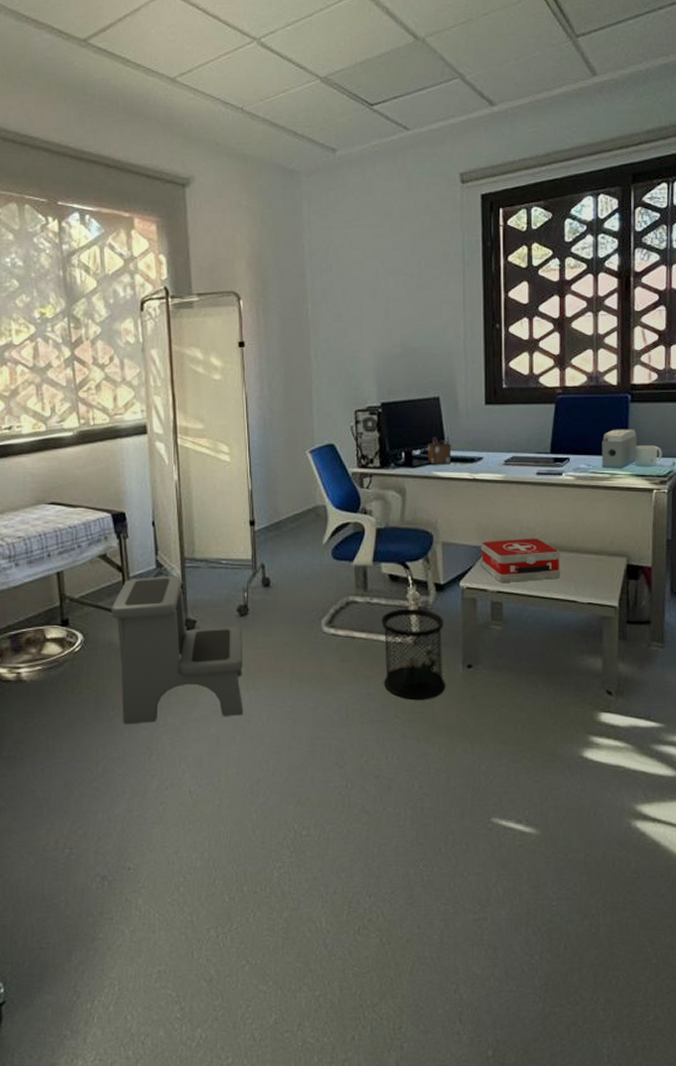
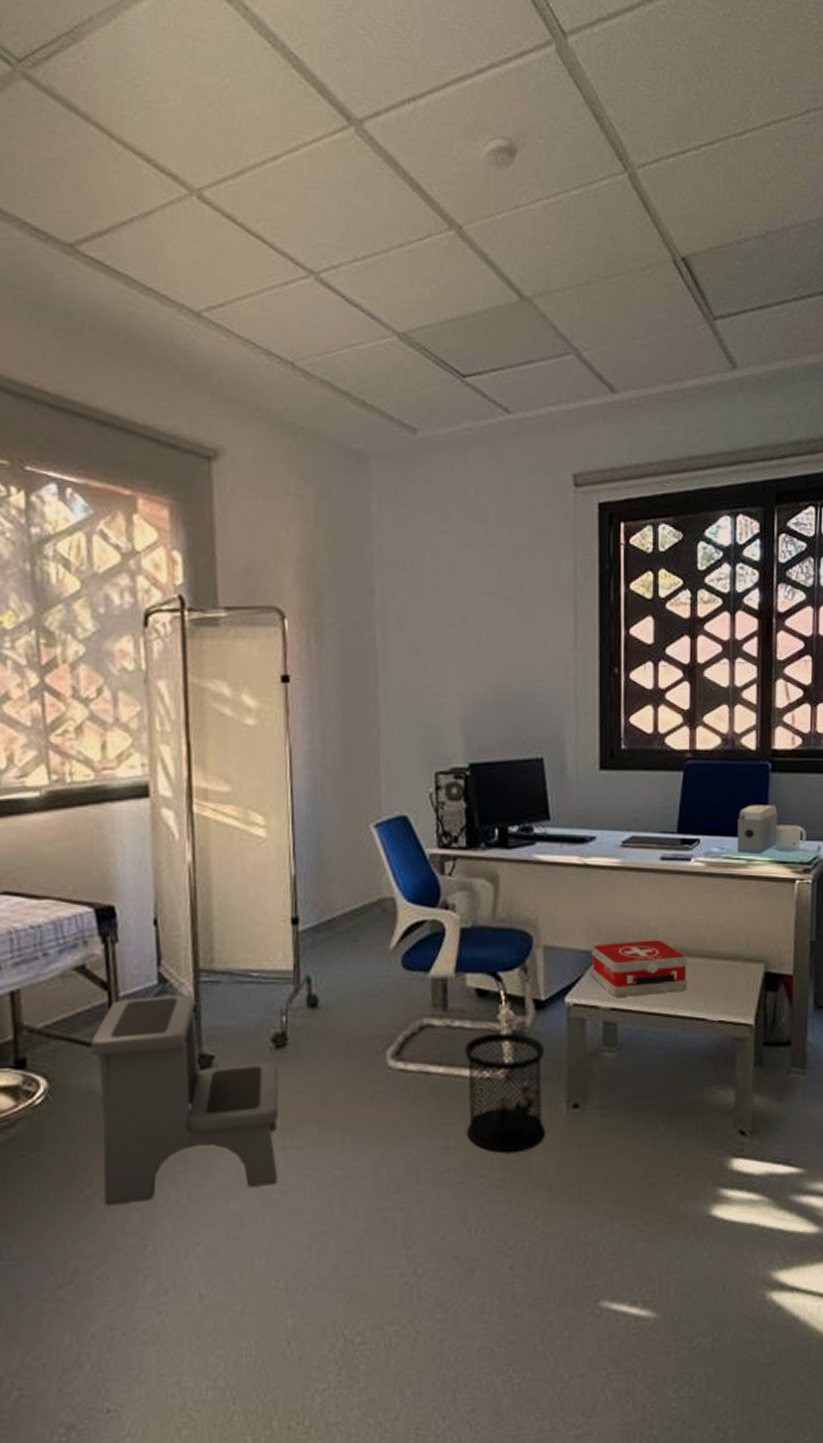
desk organizer: present [428,437,452,466] -> none [528,810,557,847]

